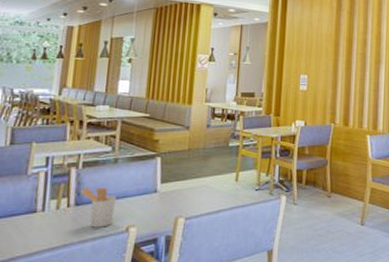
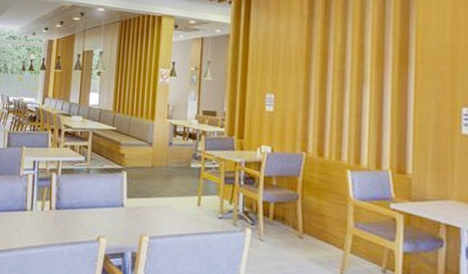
utensil holder: present [79,187,117,228] -> none [59,193,89,234]

